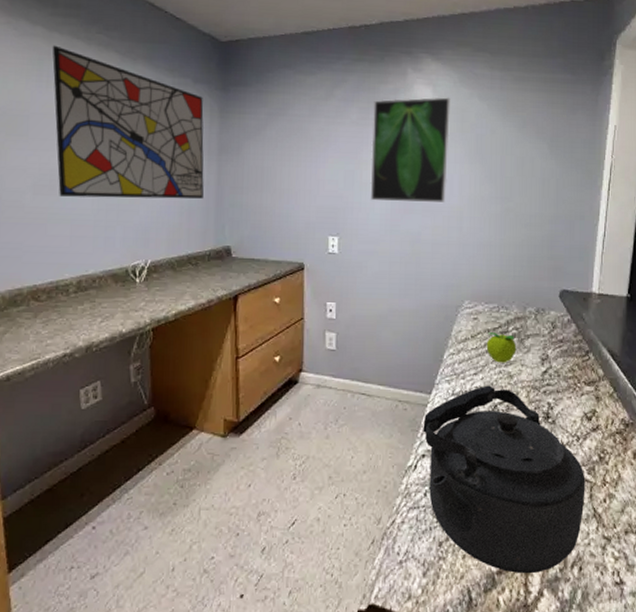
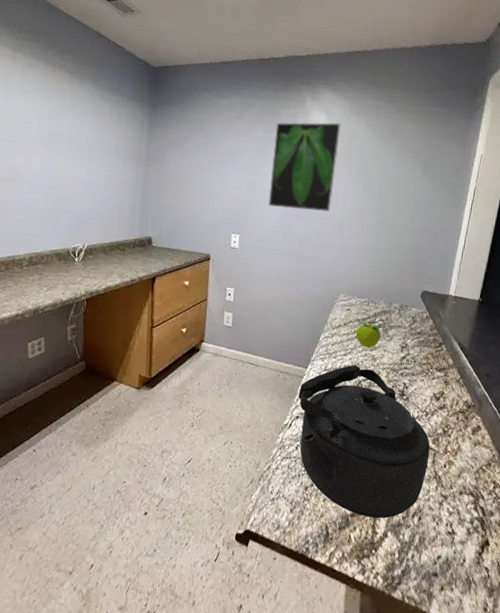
wall art: present [52,45,204,199] -> none [17,64,136,197]

